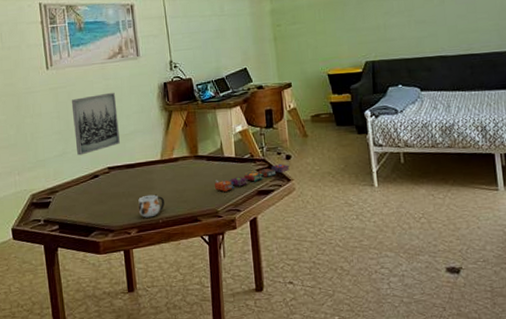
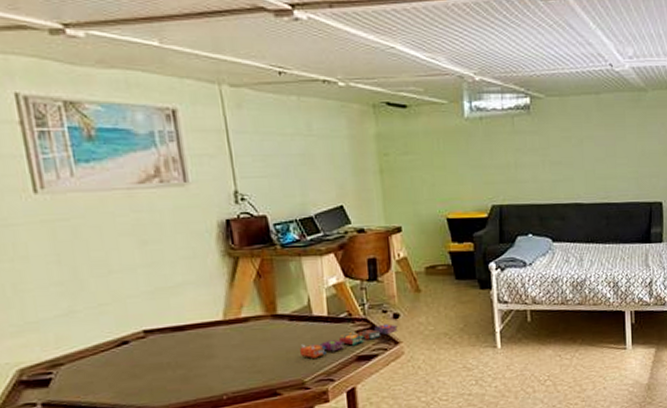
wall art: present [71,92,120,156] -> none [79,229,161,315]
mug: present [138,194,165,218] -> none [190,364,230,394]

